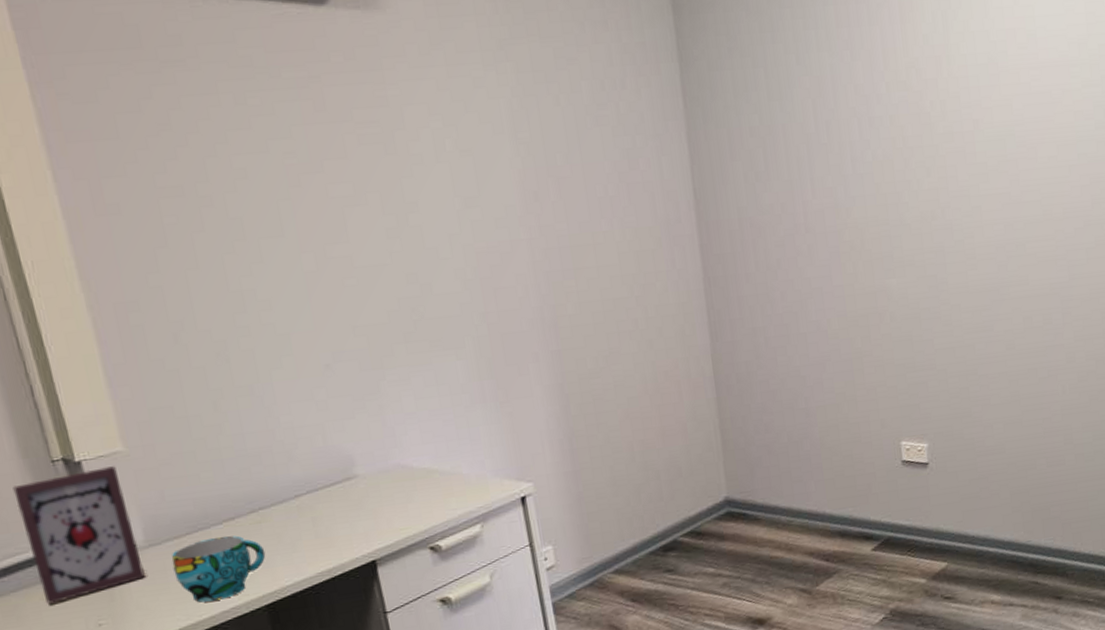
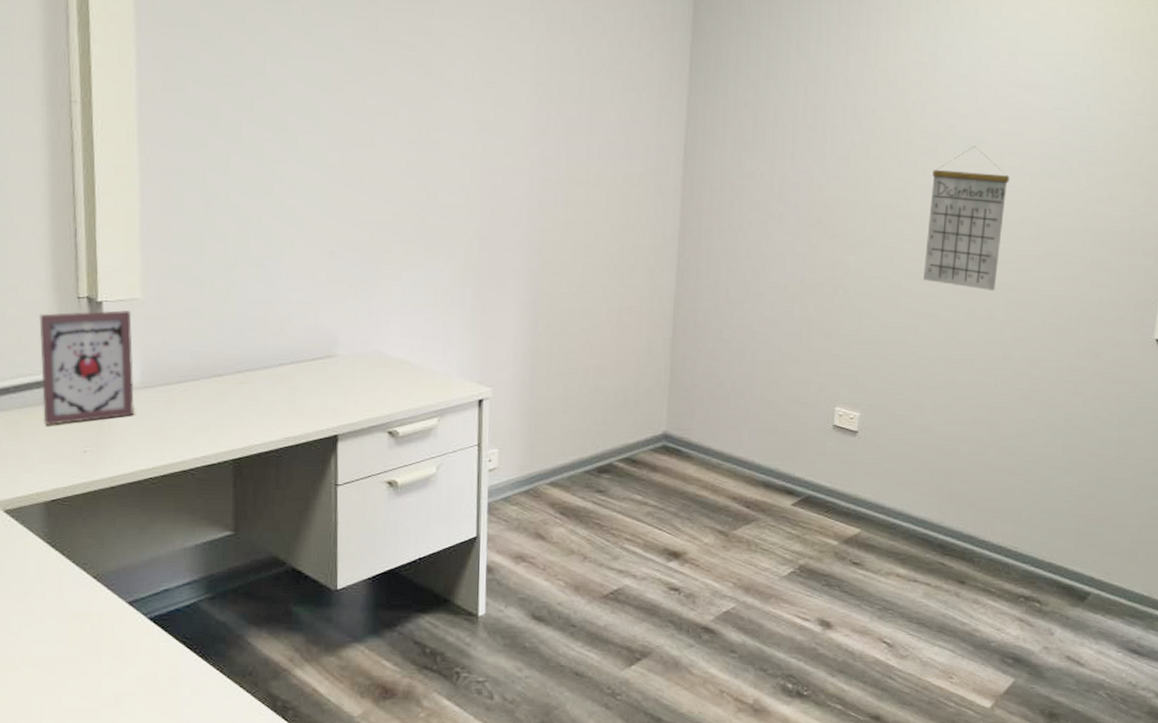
cup: present [171,535,266,602] -> none [159,389,243,447]
calendar: none [964,140,1049,294] -> present [922,145,1010,291]

